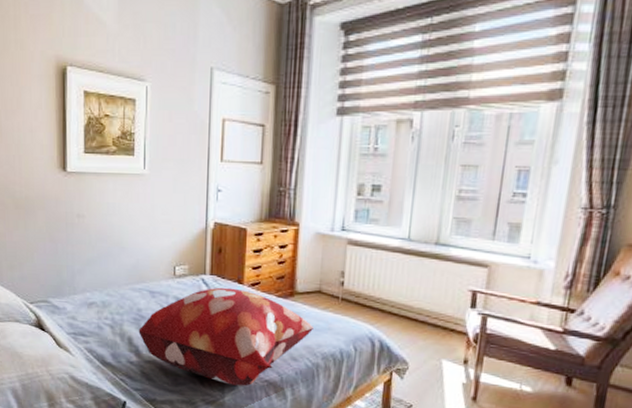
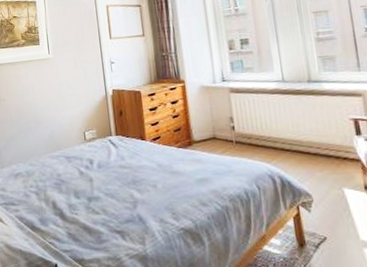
decorative pillow: present [138,287,313,387] -> none [60,144,216,237]

